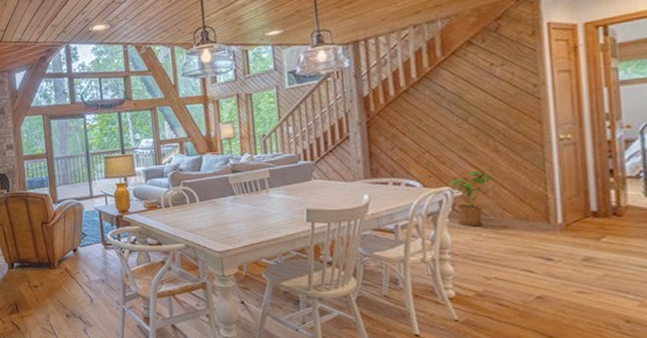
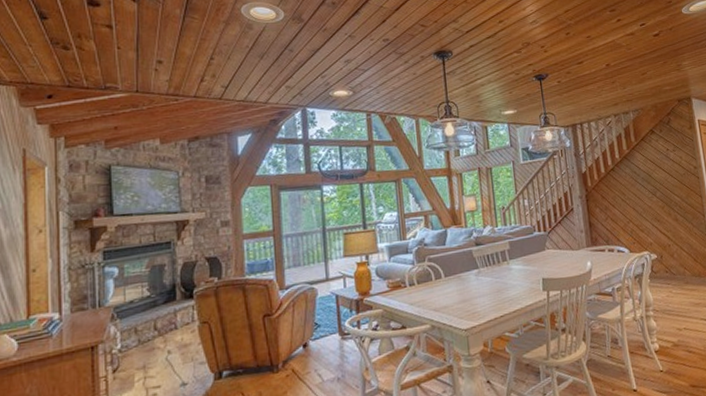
house plant: present [450,170,495,227] -> none [648,236,677,286]

